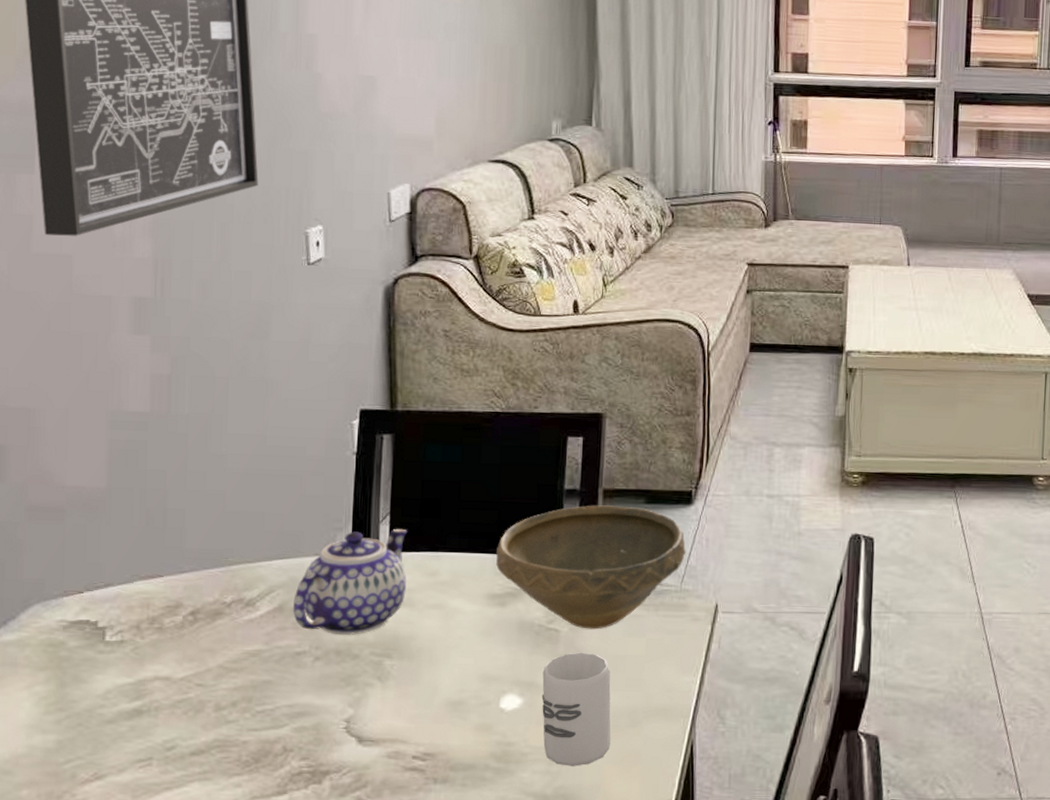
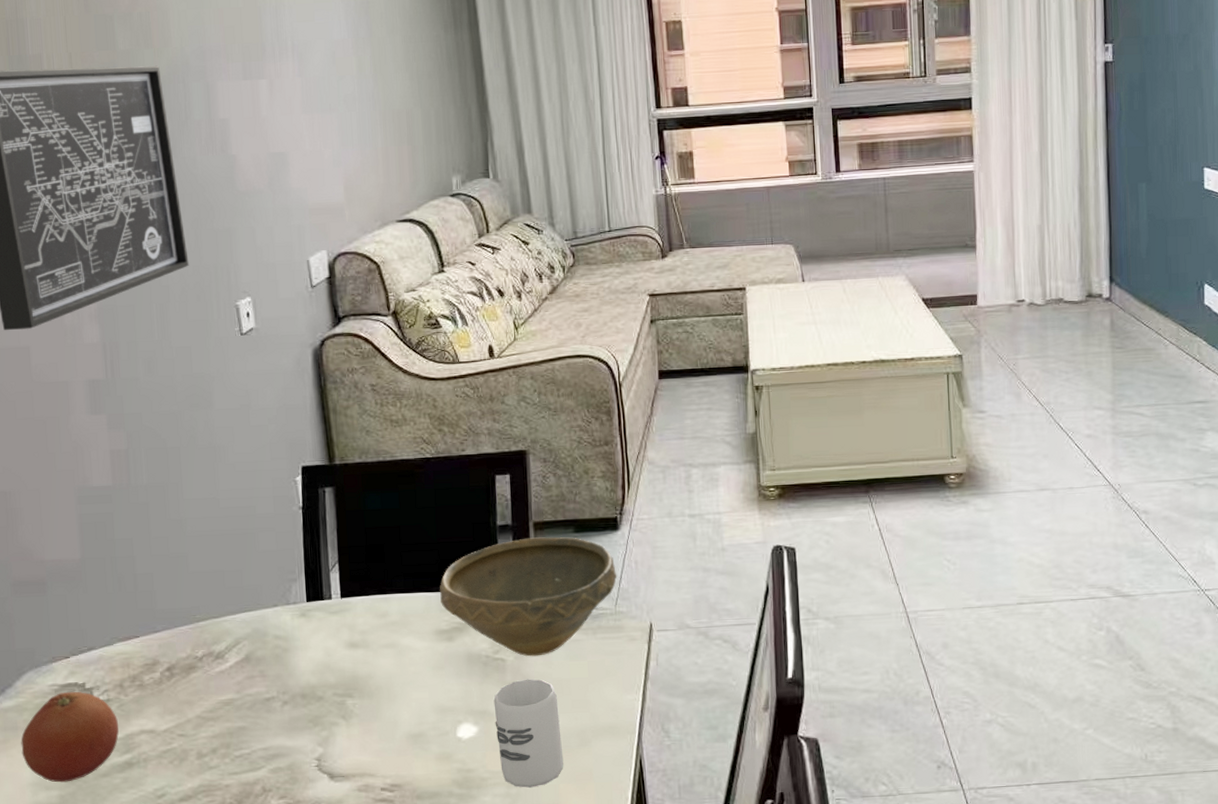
fruit: none [19,629,131,727] -> present [21,691,119,783]
teapot: present [292,529,408,635] -> none [258,576,360,679]

